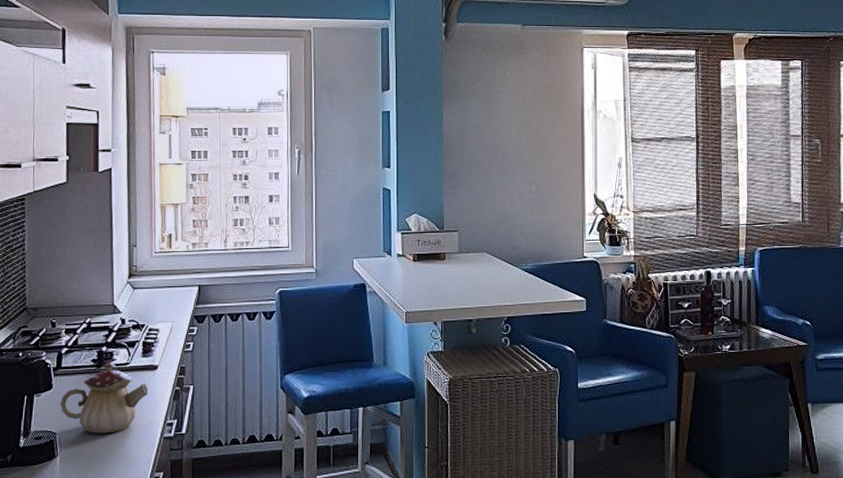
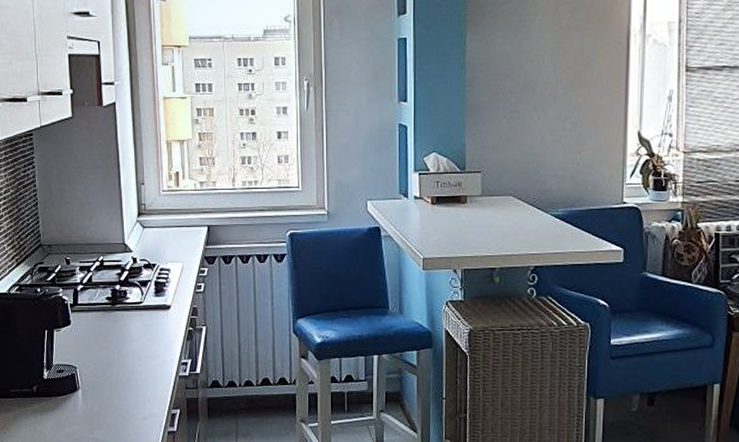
teapot: present [60,361,149,434] -> none [78,300,163,370]

